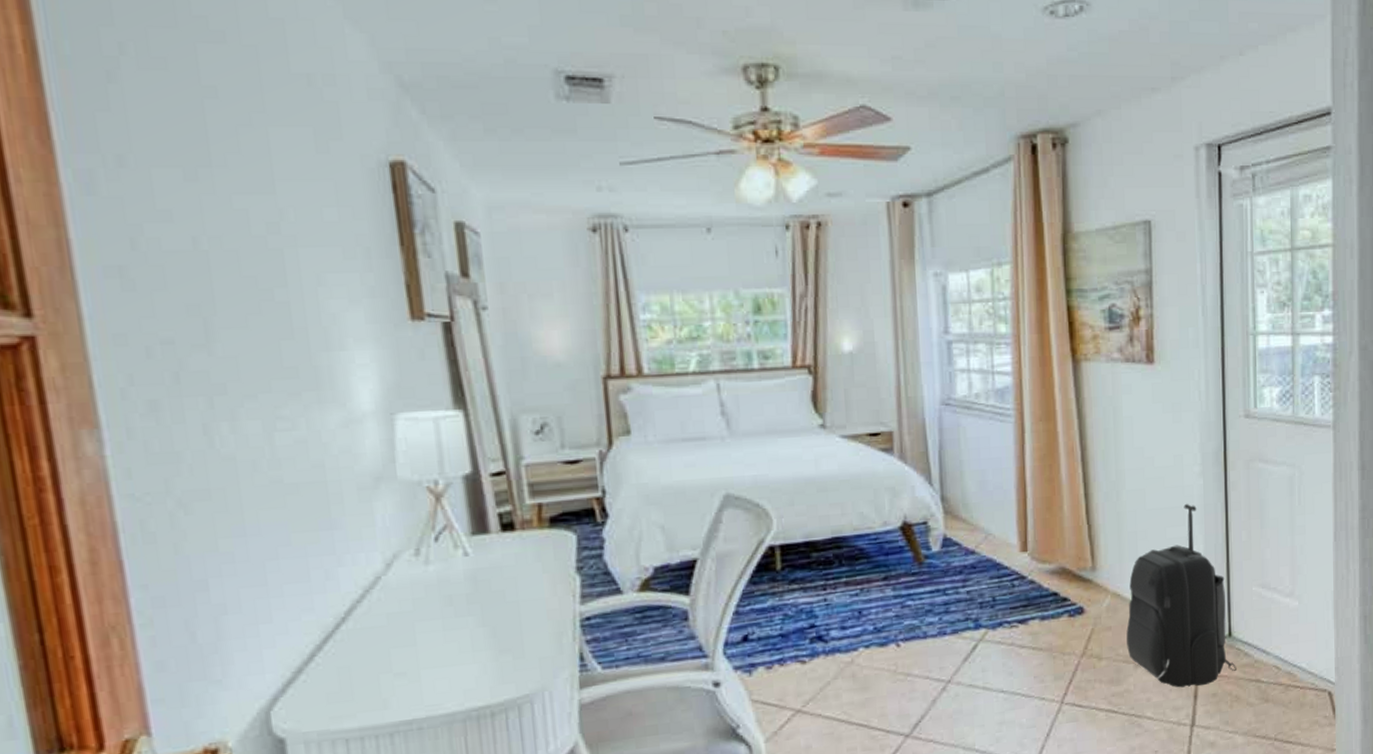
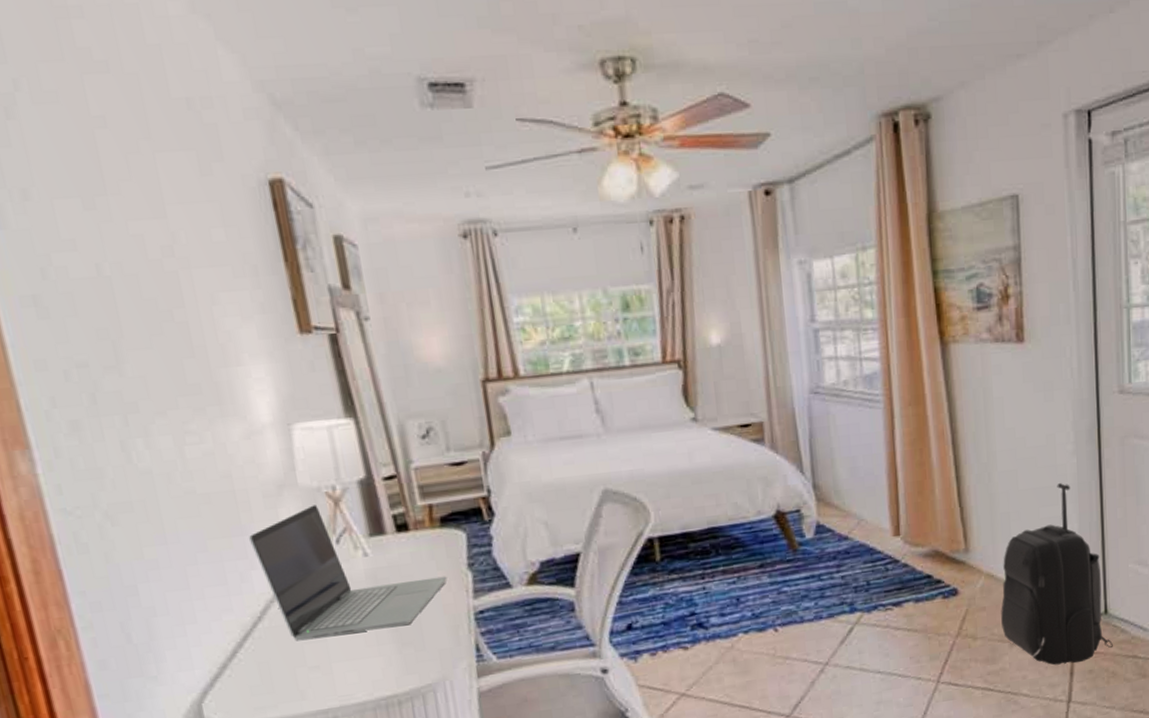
laptop: none [337,499,553,645] -> present [248,504,447,641]

